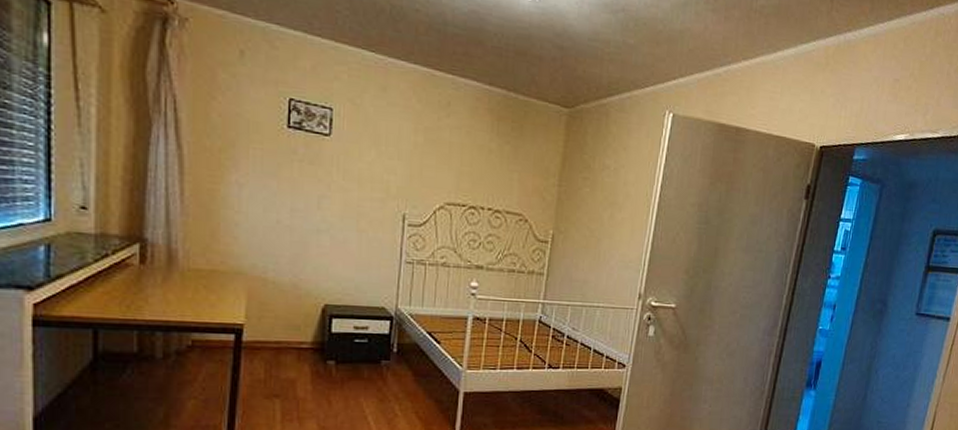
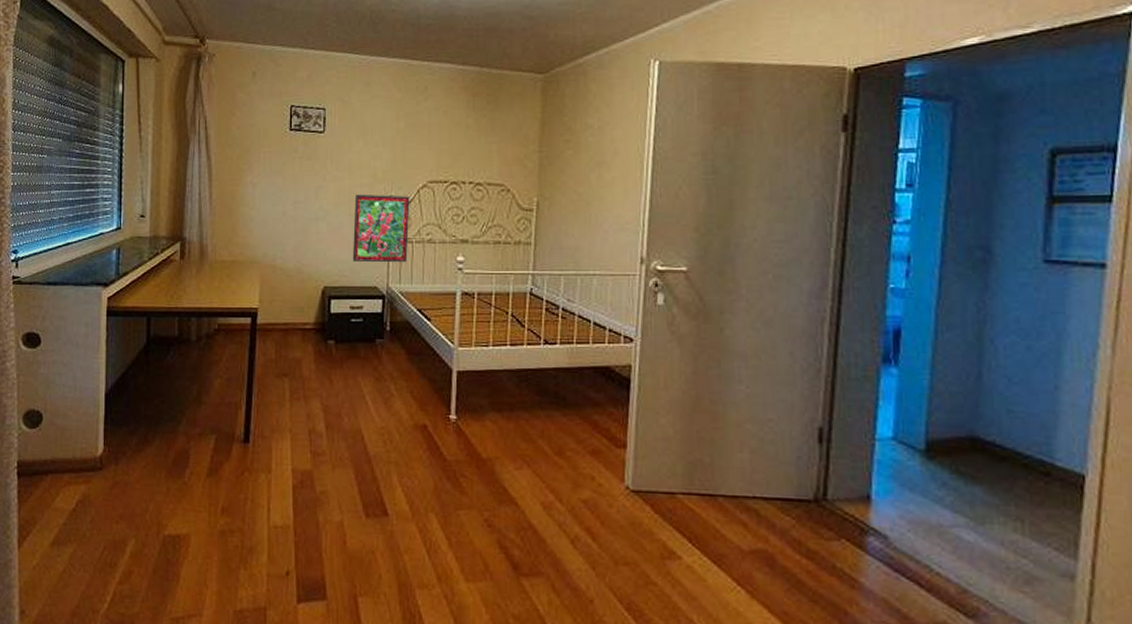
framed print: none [358,208,425,285] -> present [352,194,410,263]

